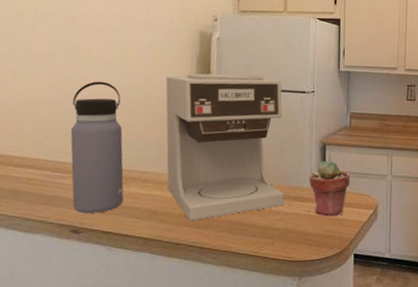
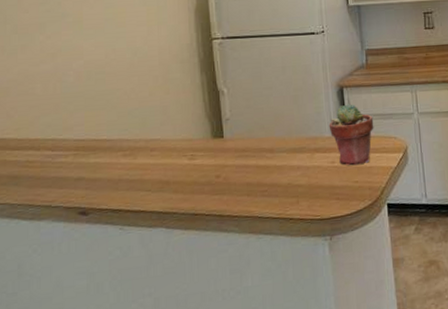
water bottle: present [70,81,124,213] -> none [67,47,132,192]
coffee maker: present [166,73,285,222] -> none [164,21,305,188]

